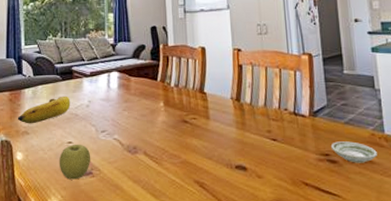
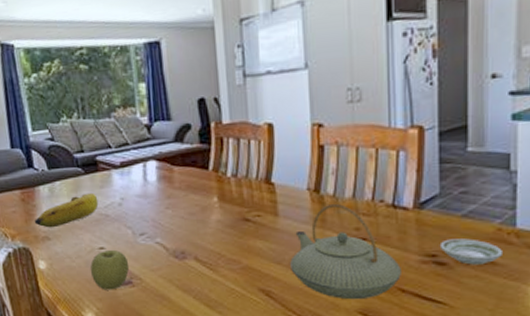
teapot: none [219,111,304,192] -> present [290,204,401,300]

